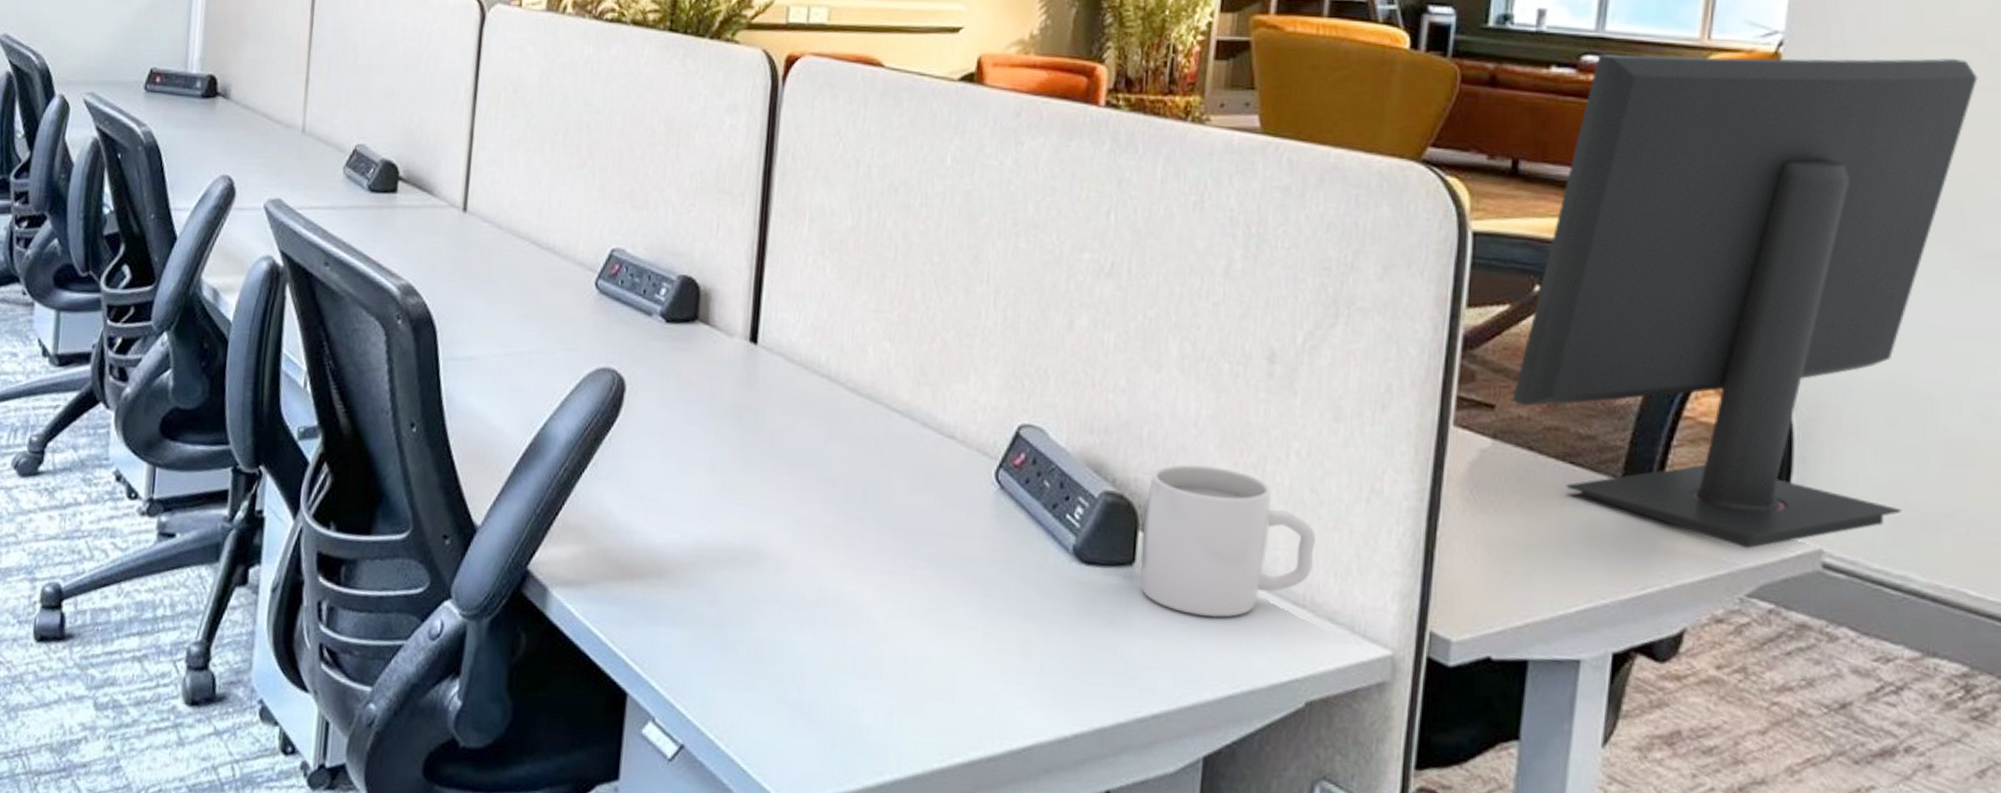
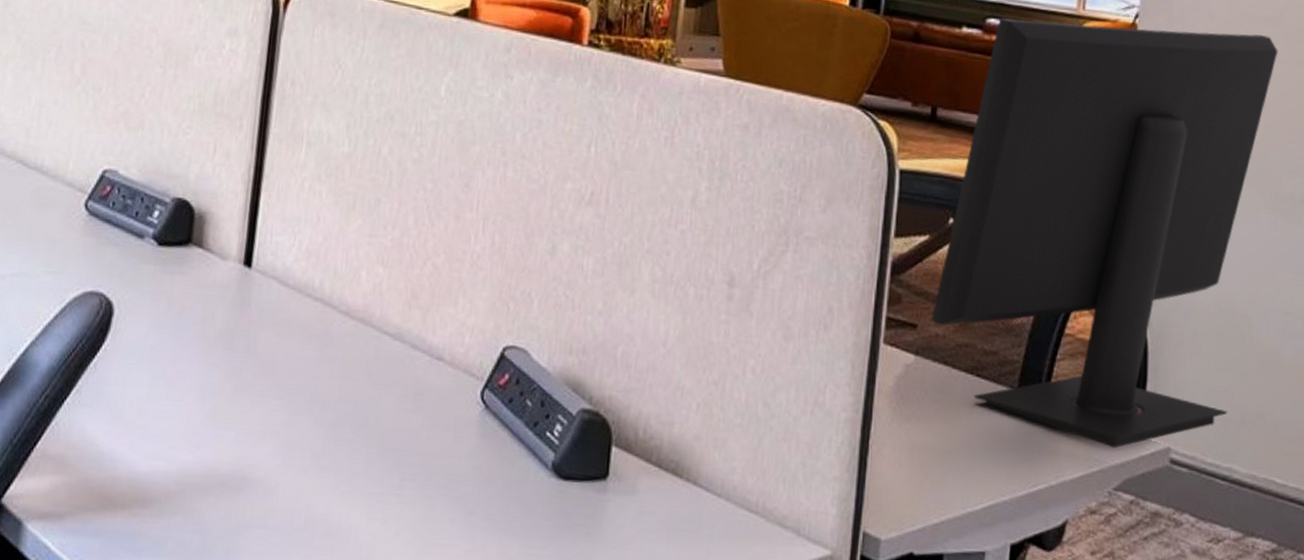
mug: present [1140,464,1316,617] -> none [613,382,768,526]

